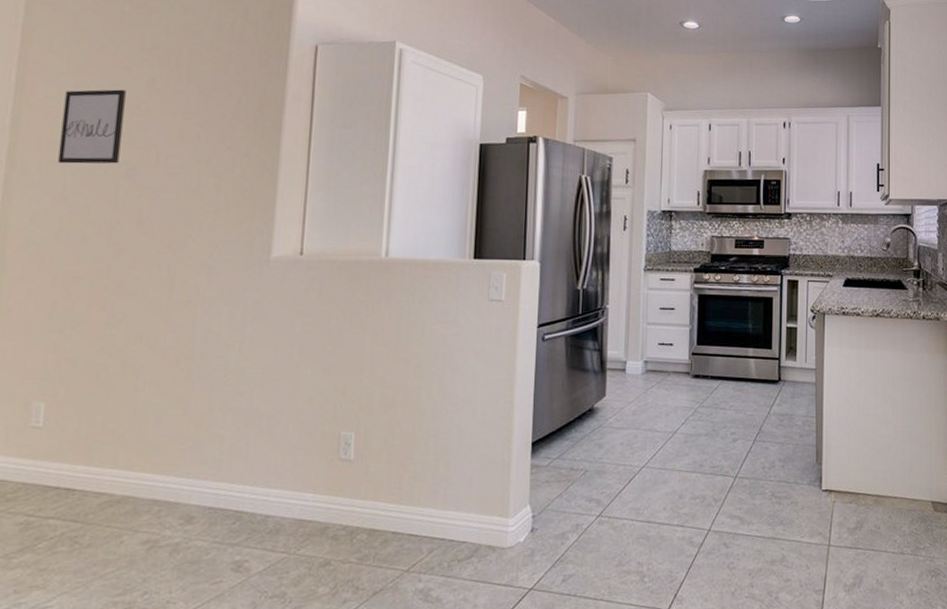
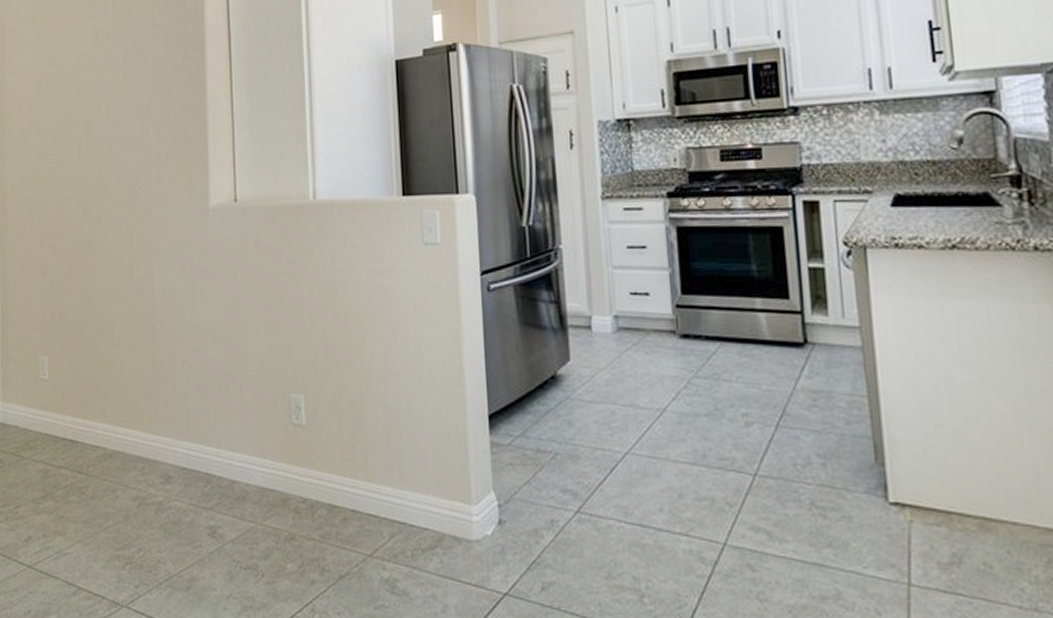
wall art: present [58,89,126,164] -> none [33,48,79,126]

